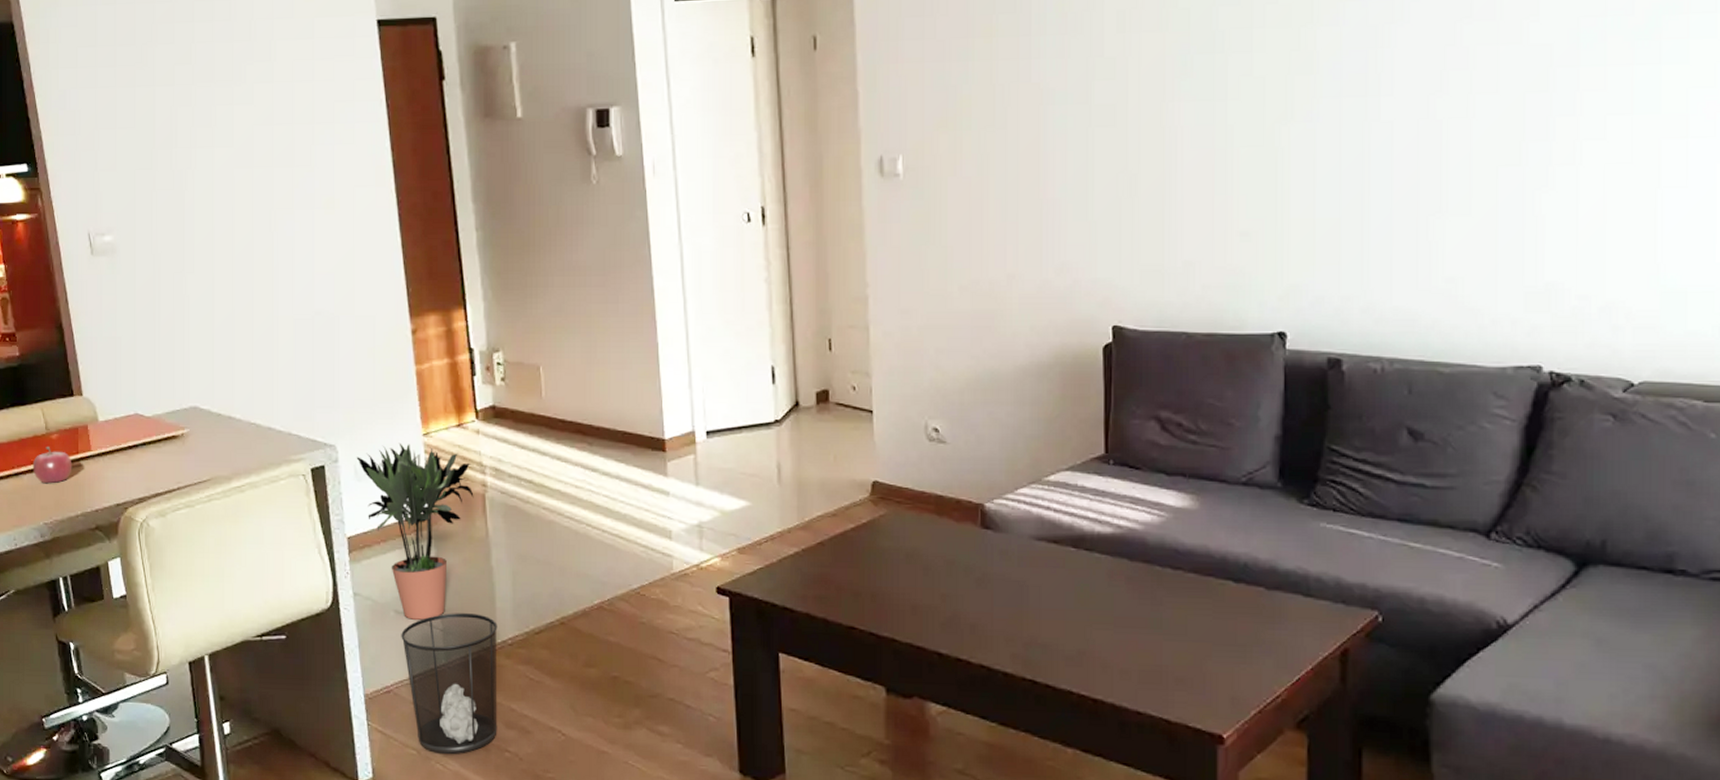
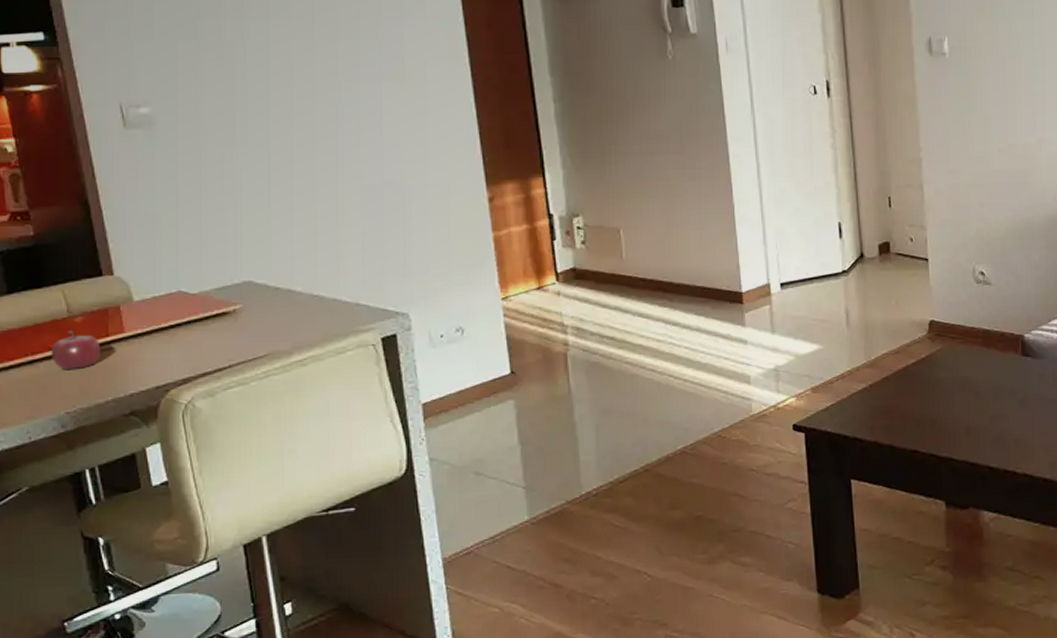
potted plant: present [356,443,474,620] -> none [431,308,556,480]
waste bin: present [401,613,498,755] -> none [481,468,583,609]

